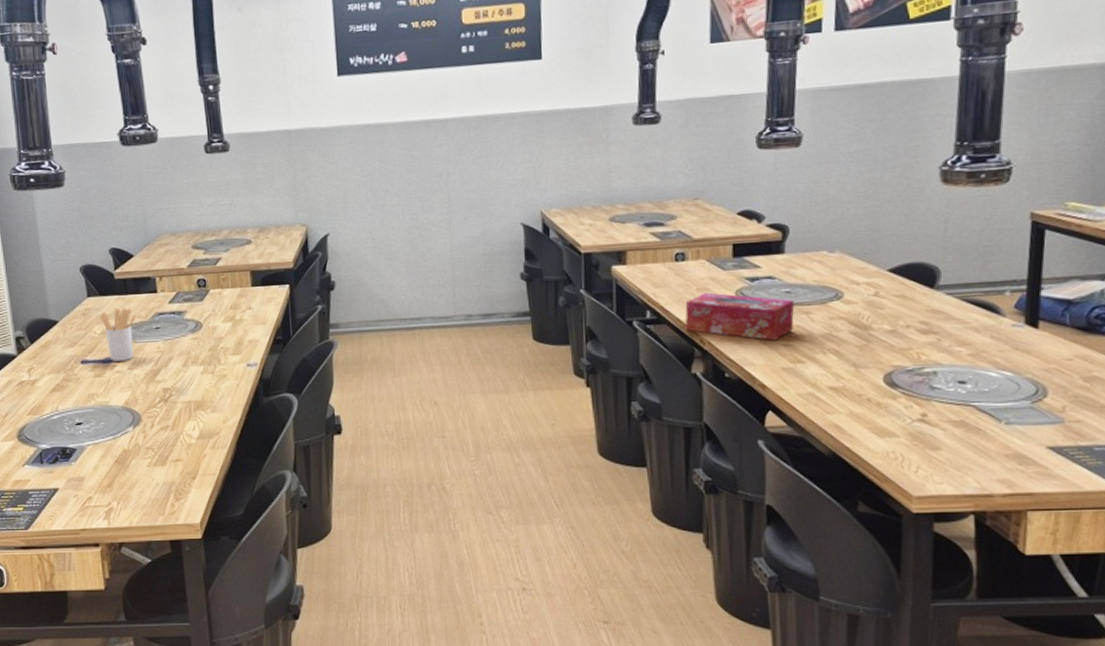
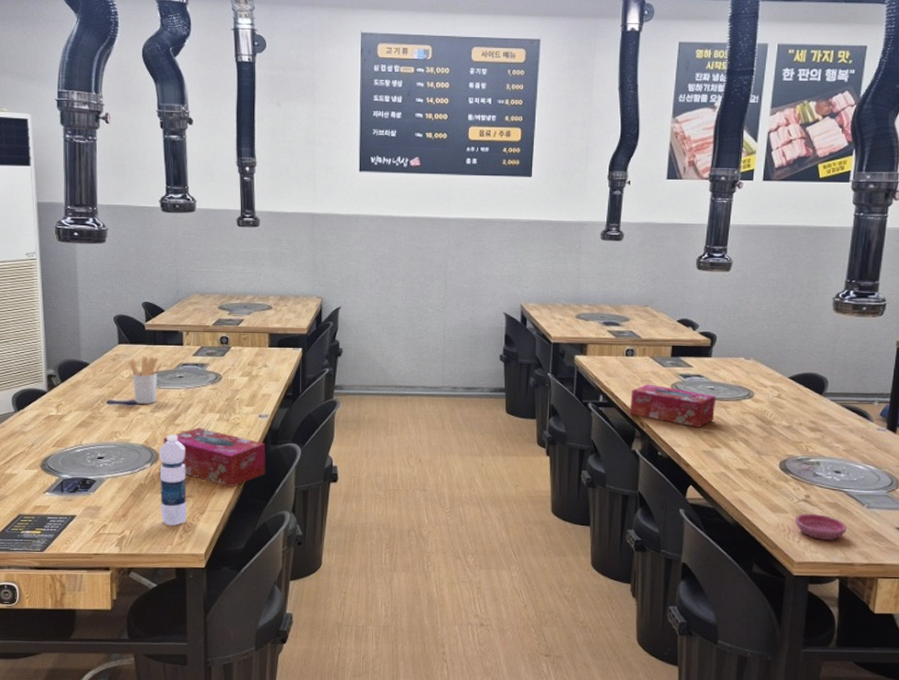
water bottle: none [142,392,177,494] -> present [159,434,187,526]
tissue box: none [145,383,260,447] -> present [163,427,266,487]
saucer: none [910,436,979,468] -> present [795,514,846,540]

